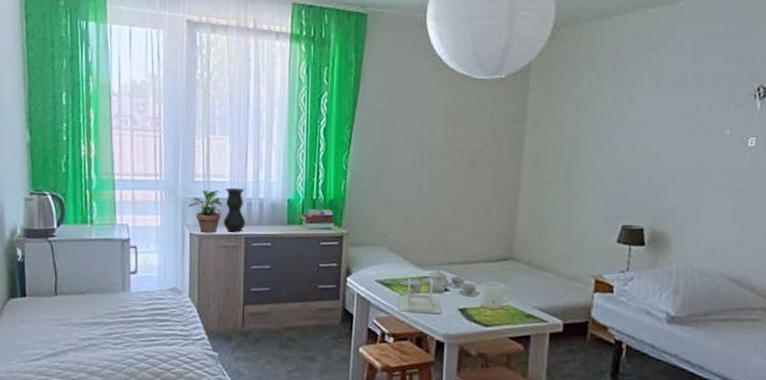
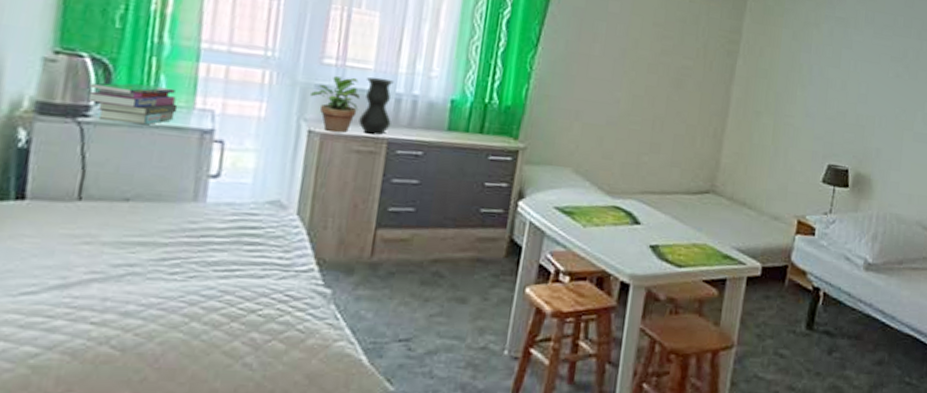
books: none [52,209,106,239] -> present [88,82,178,125]
books: present [300,209,335,230] -> none [465,114,510,142]
tea set: present [398,270,481,296] -> none [581,199,676,232]
napkin holder: present [398,278,442,314] -> none [579,207,630,251]
mug: present [480,281,512,309] -> none [674,215,711,248]

